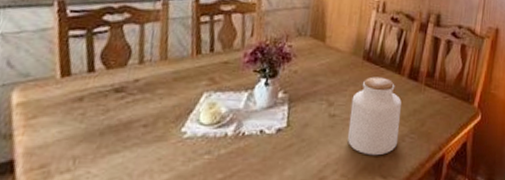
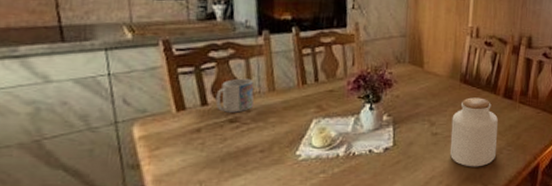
mug: none [102,44,146,82] -> present [215,78,254,113]

